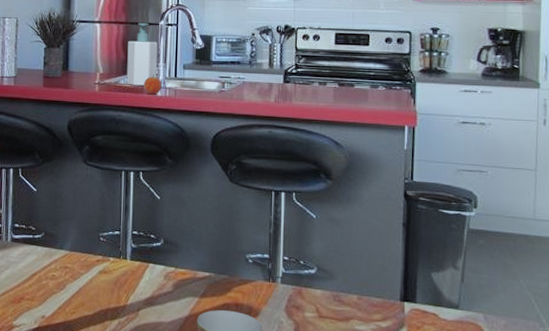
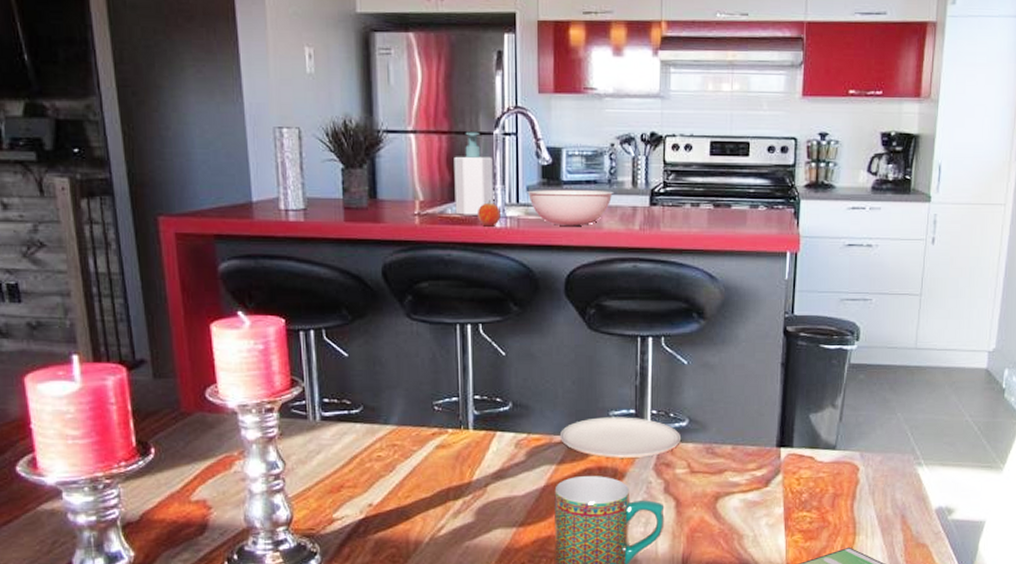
bowl: none [182,67,254,97] -> present [526,190,614,226]
plate: none [202,259,310,299] -> present [559,417,680,458]

